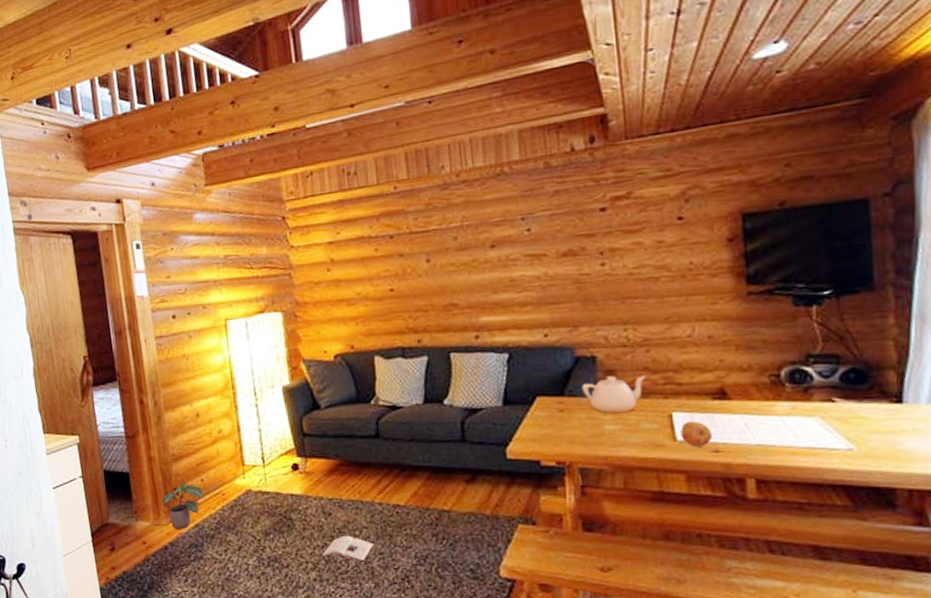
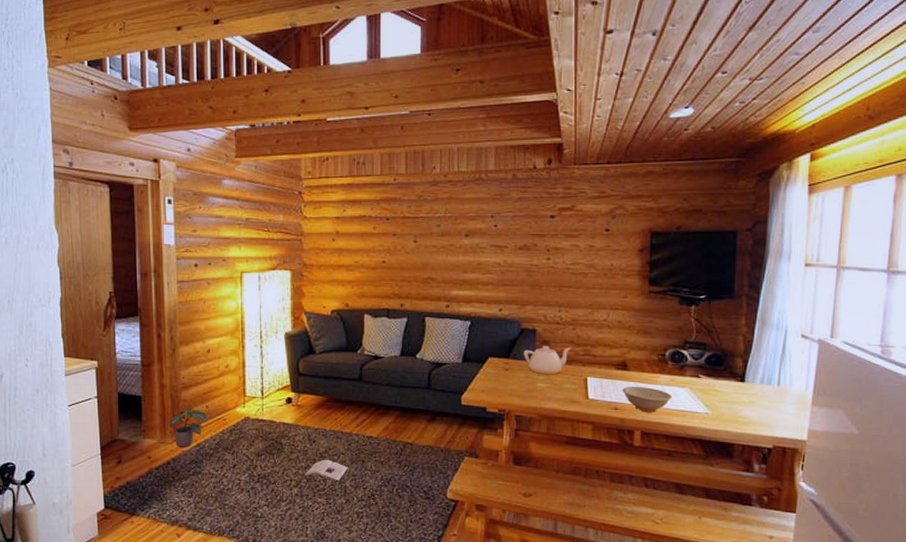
fruit: present [681,420,713,448] -> none [592,384,615,405]
dish: none [723,419,797,454] -> present [622,386,672,413]

